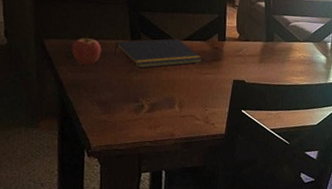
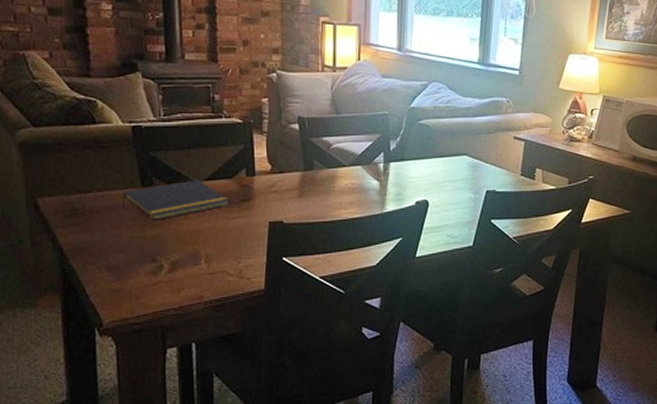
fruit: present [71,35,102,65] -> none [70,187,107,224]

